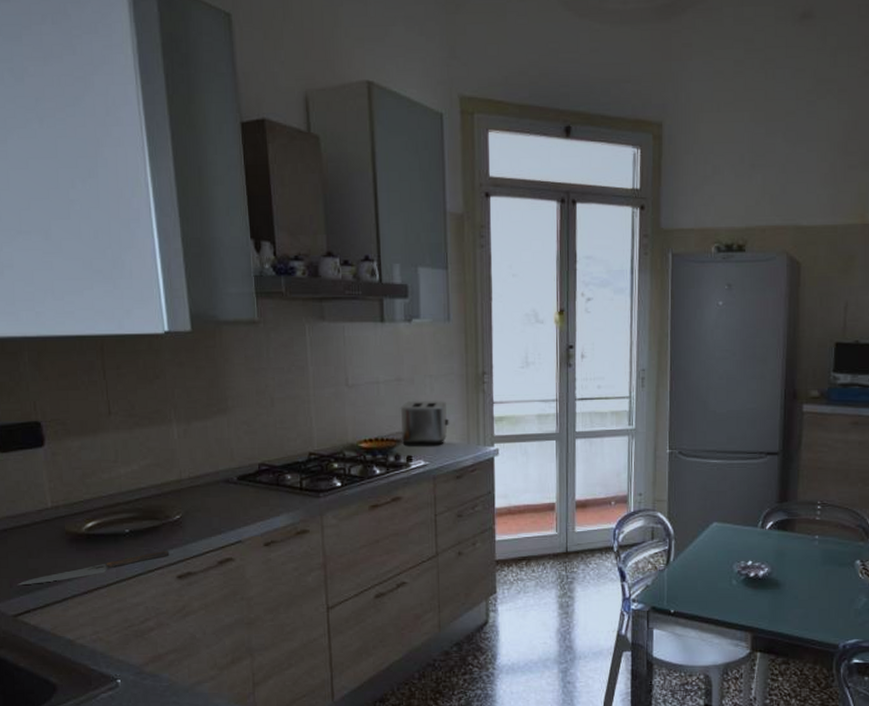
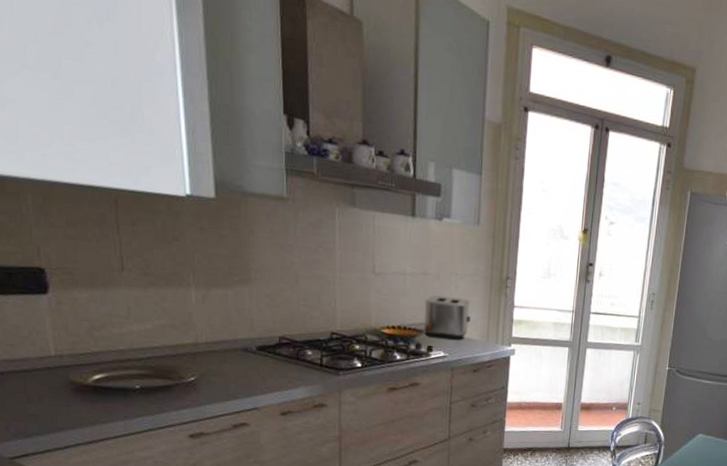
kitchen knife: present [17,551,170,586] -> none [14,410,182,430]

